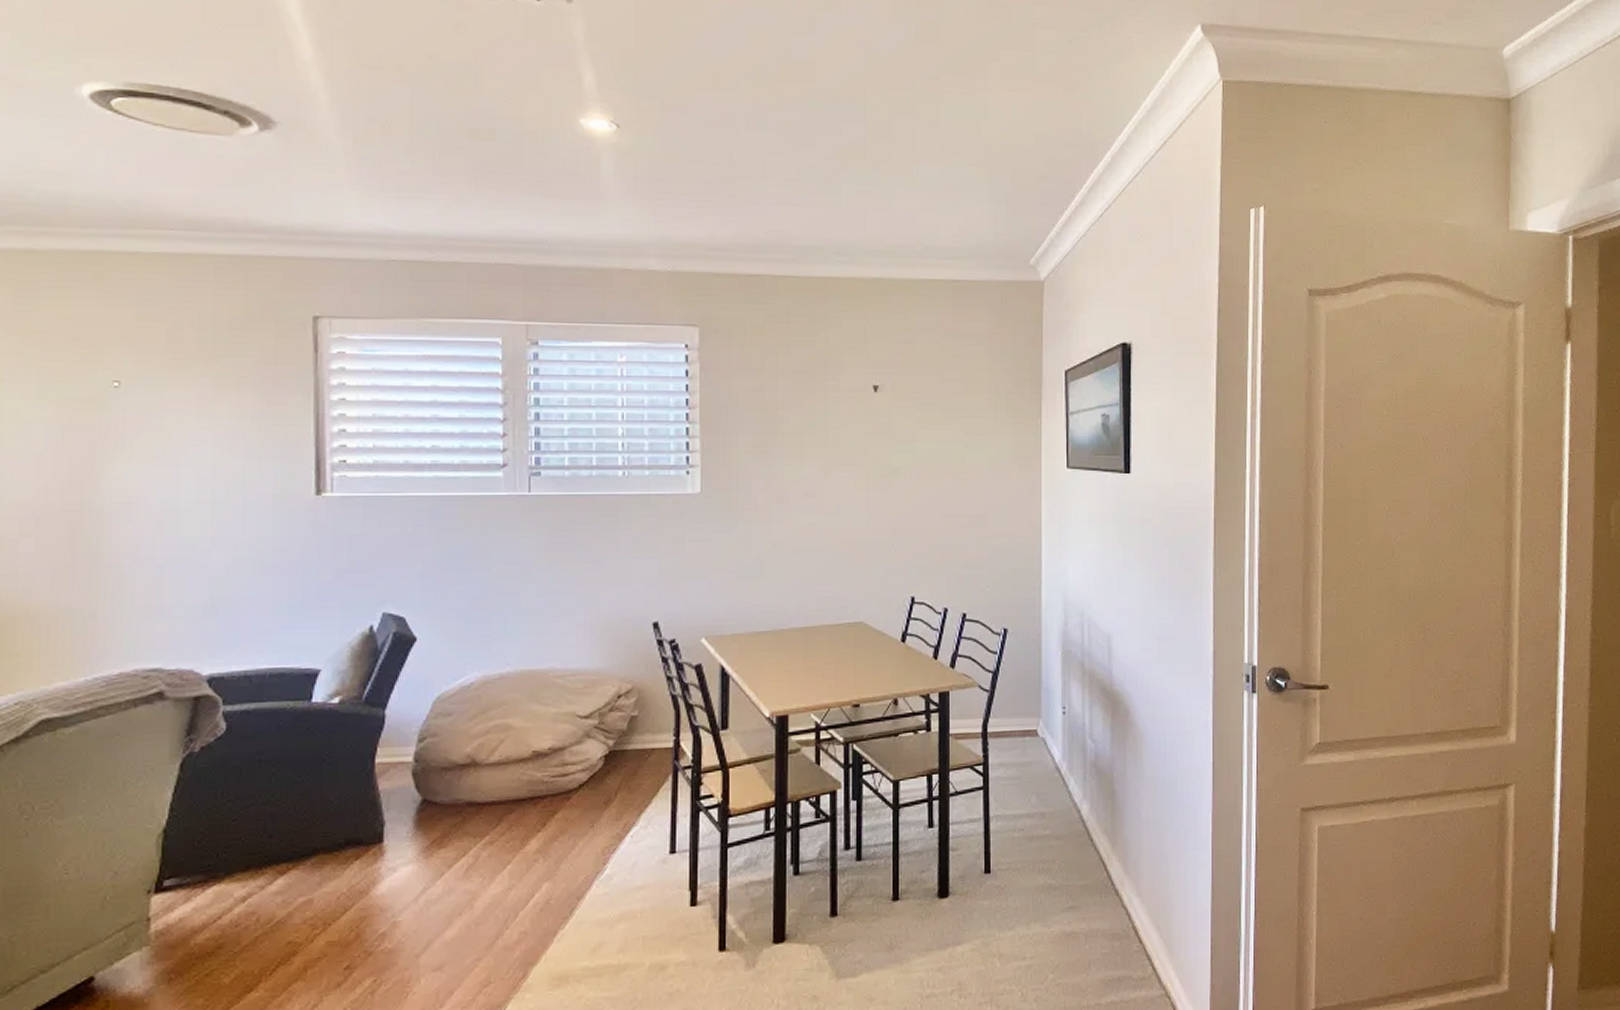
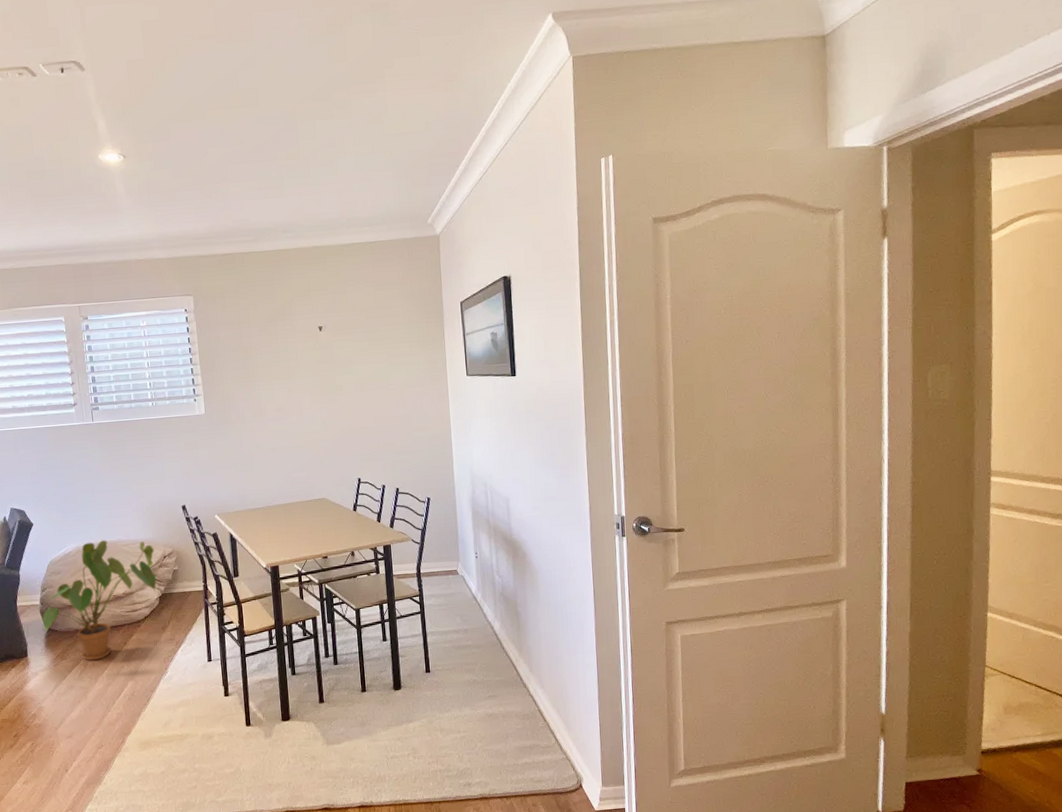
house plant: none [414,667,604,851] -> present [42,540,157,661]

